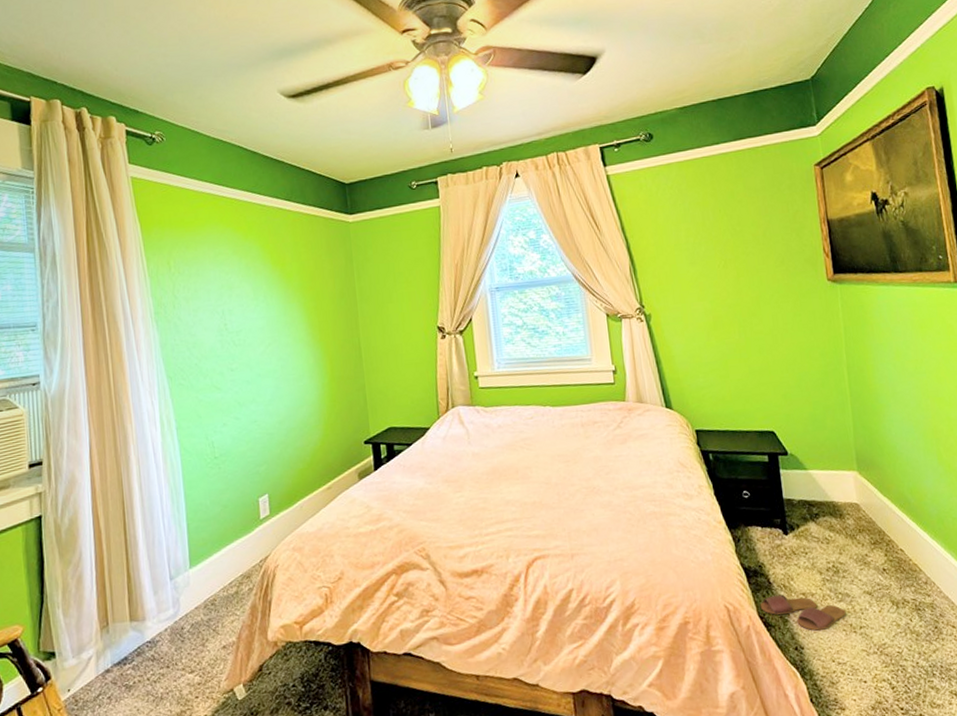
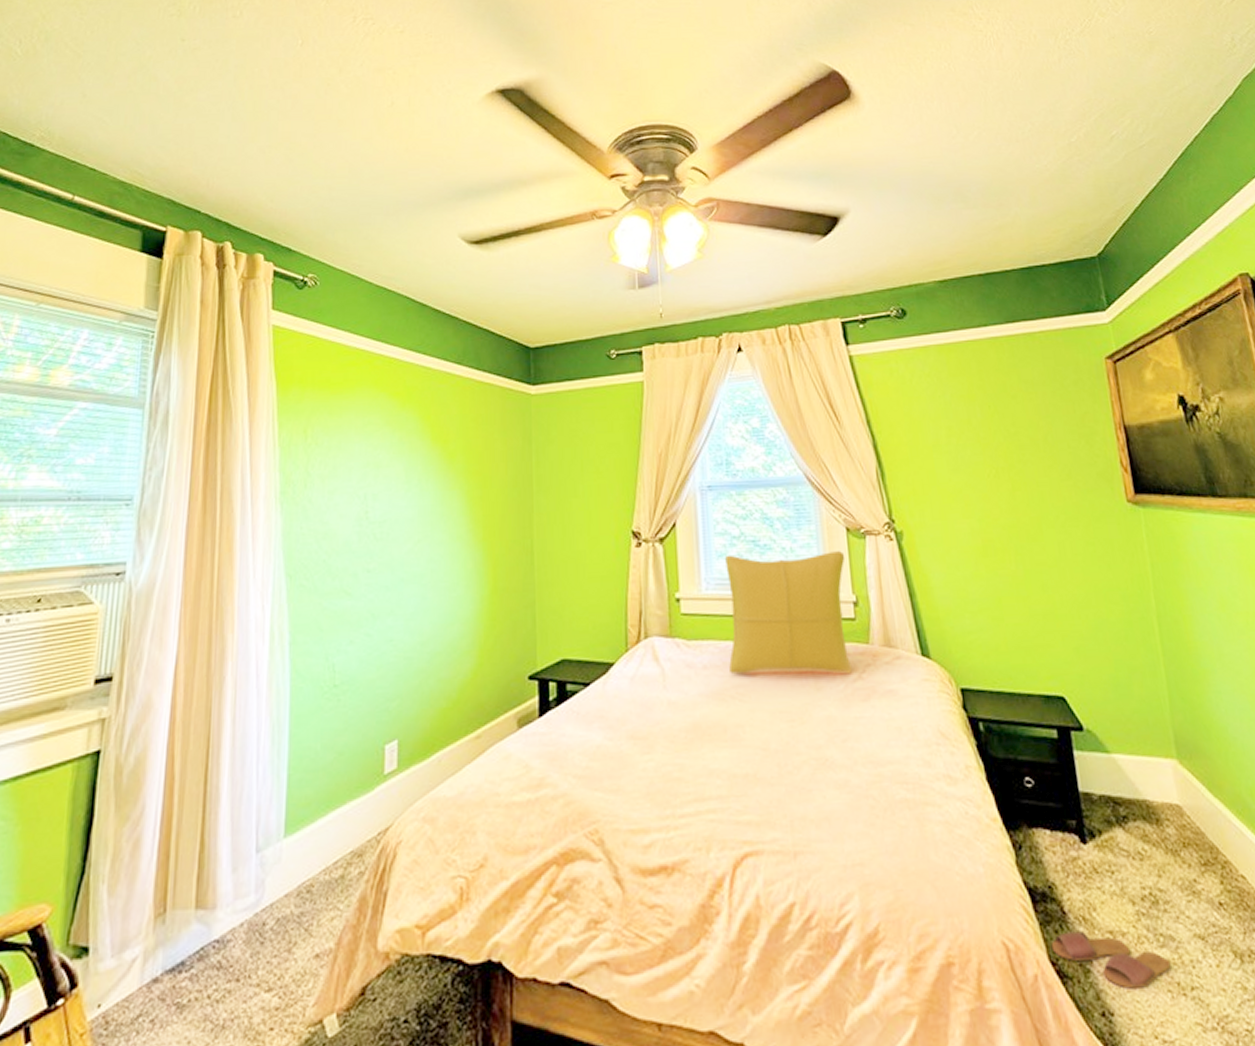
pillow: none [512,332,613,430] -> present [725,551,853,675]

